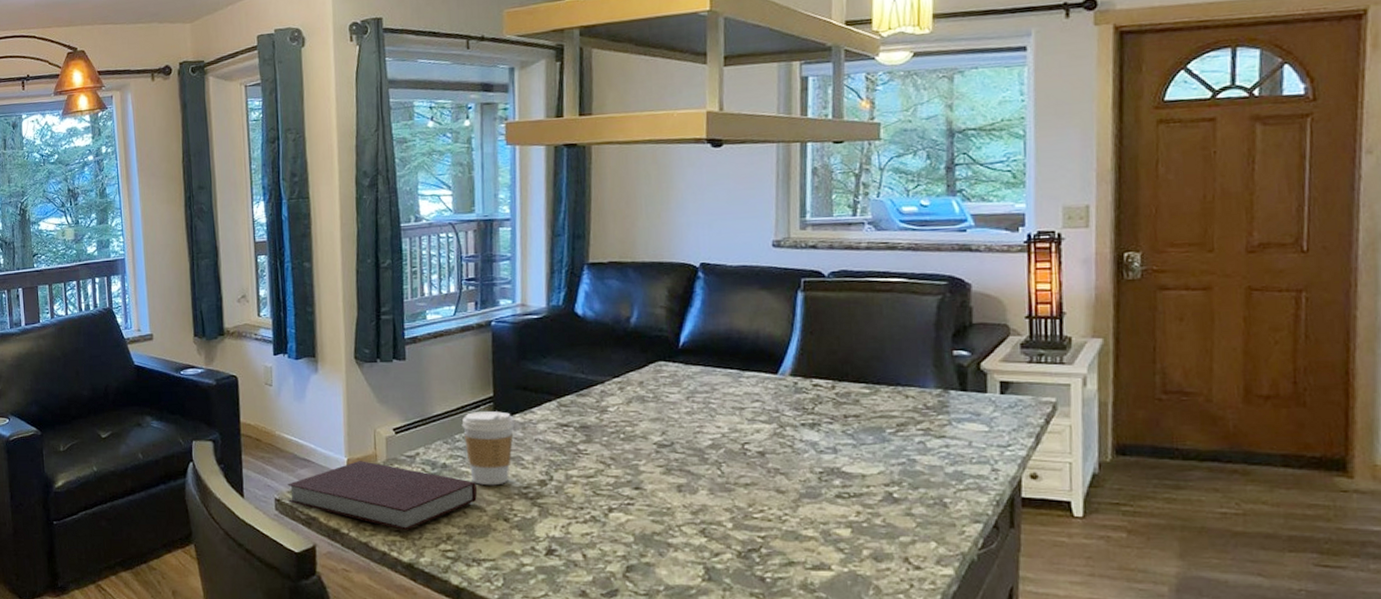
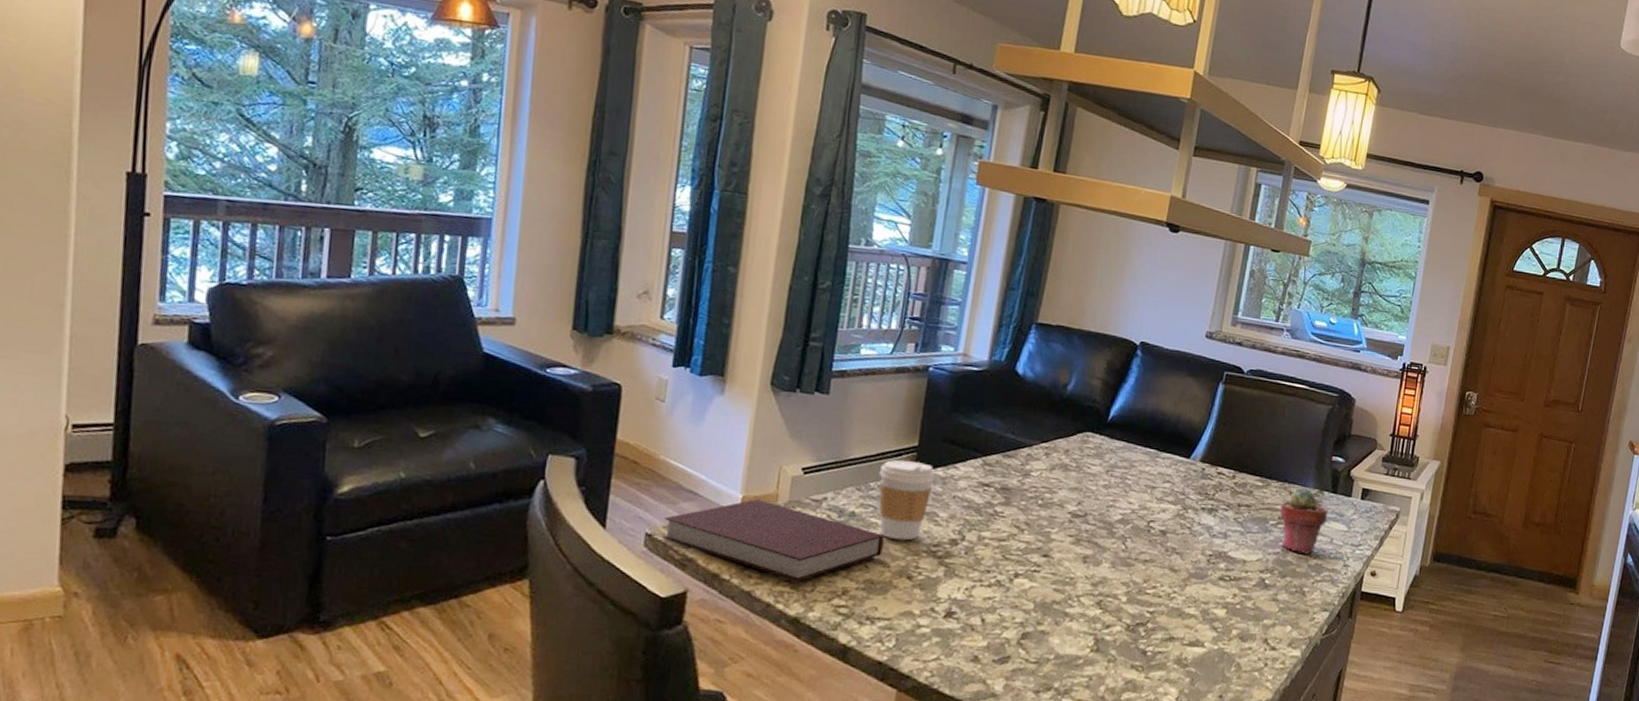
potted succulent: none [897,390,959,462] -> present [1280,488,1328,555]

